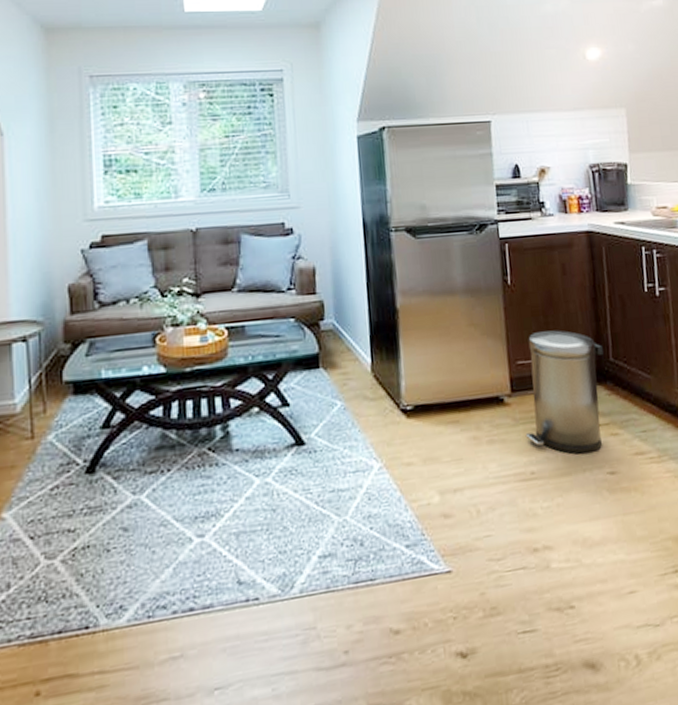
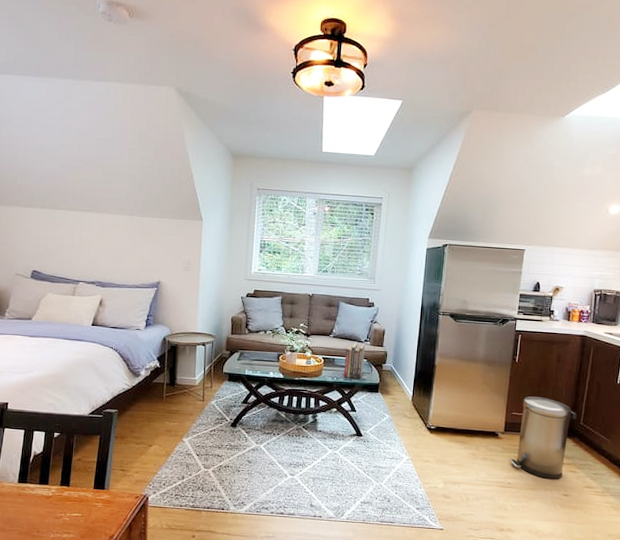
books: none [259,294,292,354] -> present [343,343,366,379]

